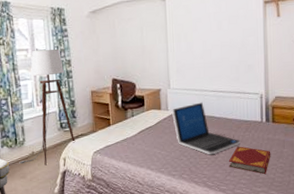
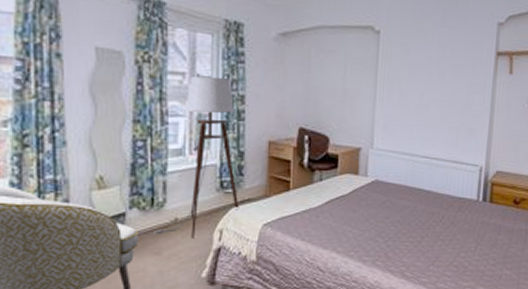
laptop: present [172,102,241,155] -> none [371,170,451,238]
hardback book: present [228,146,271,175] -> none [433,229,484,266]

